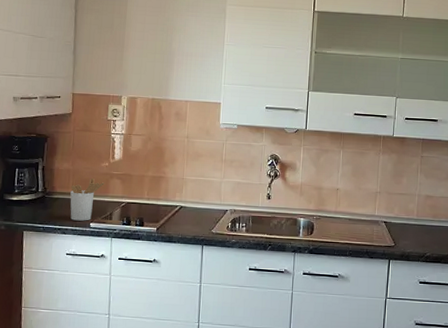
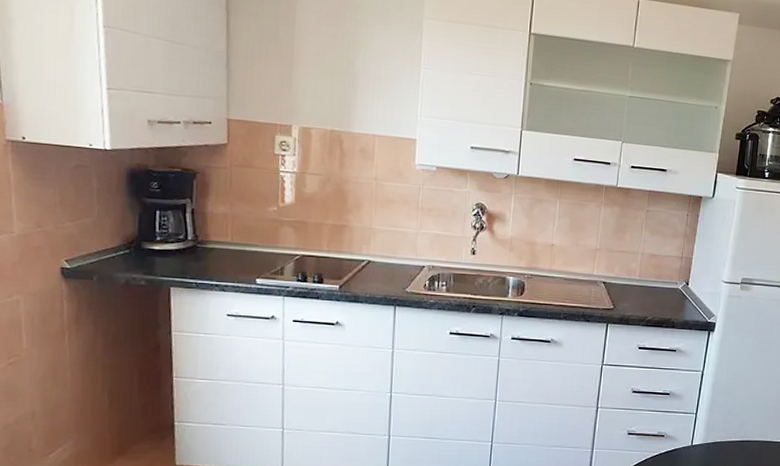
utensil holder: present [70,177,104,221] -> none [229,224,273,277]

